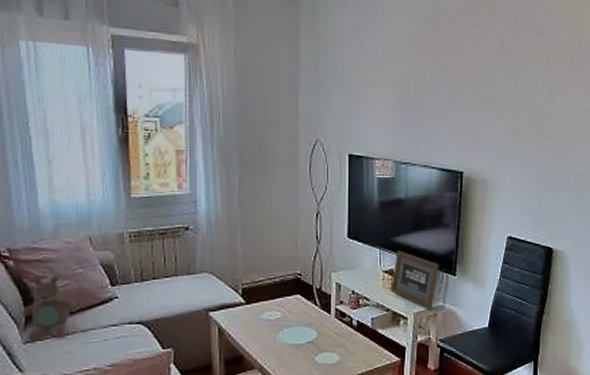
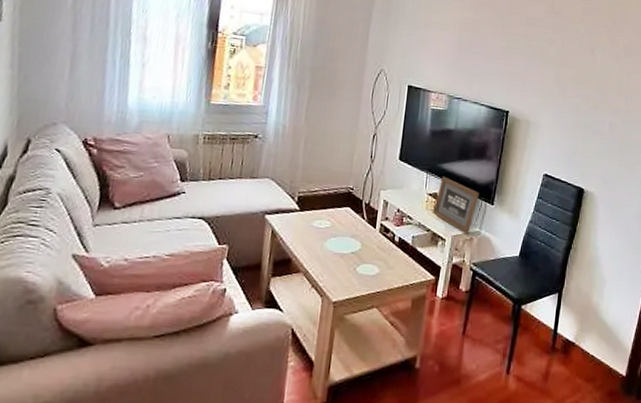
teddy bear: present [22,275,78,342] -> none [96,166,148,225]

